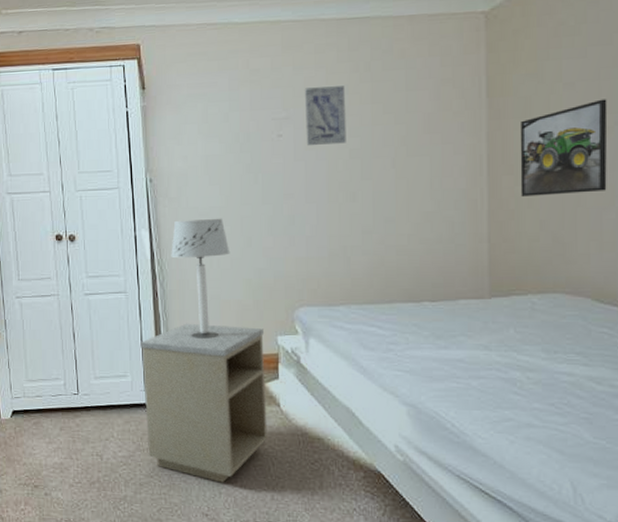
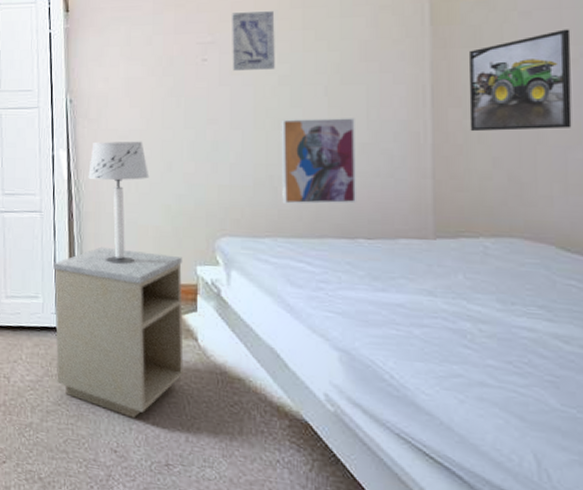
wall art: none [352,188,422,272] -> present [281,118,357,204]

